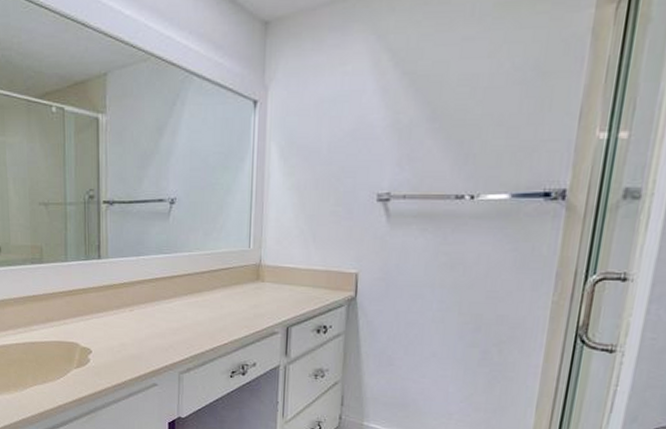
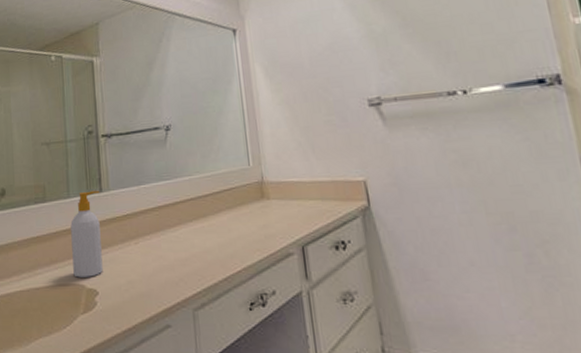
soap bottle: none [67,256,98,337] -> present [70,190,103,278]

